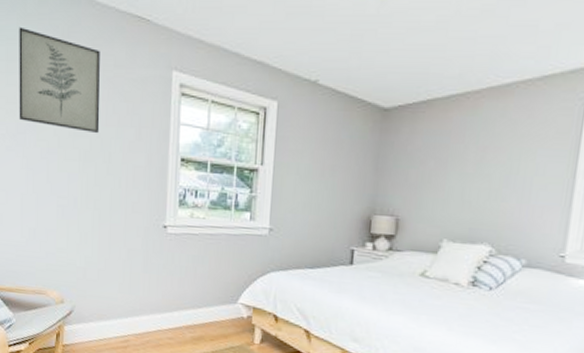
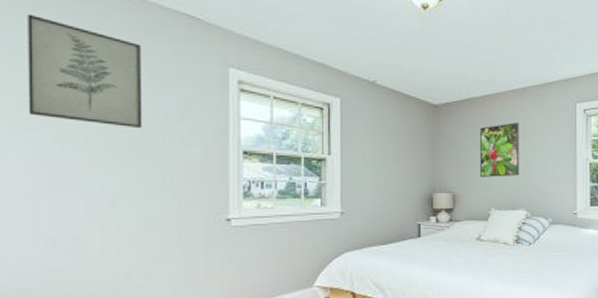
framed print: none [433,130,495,201] -> present [480,122,519,177]

